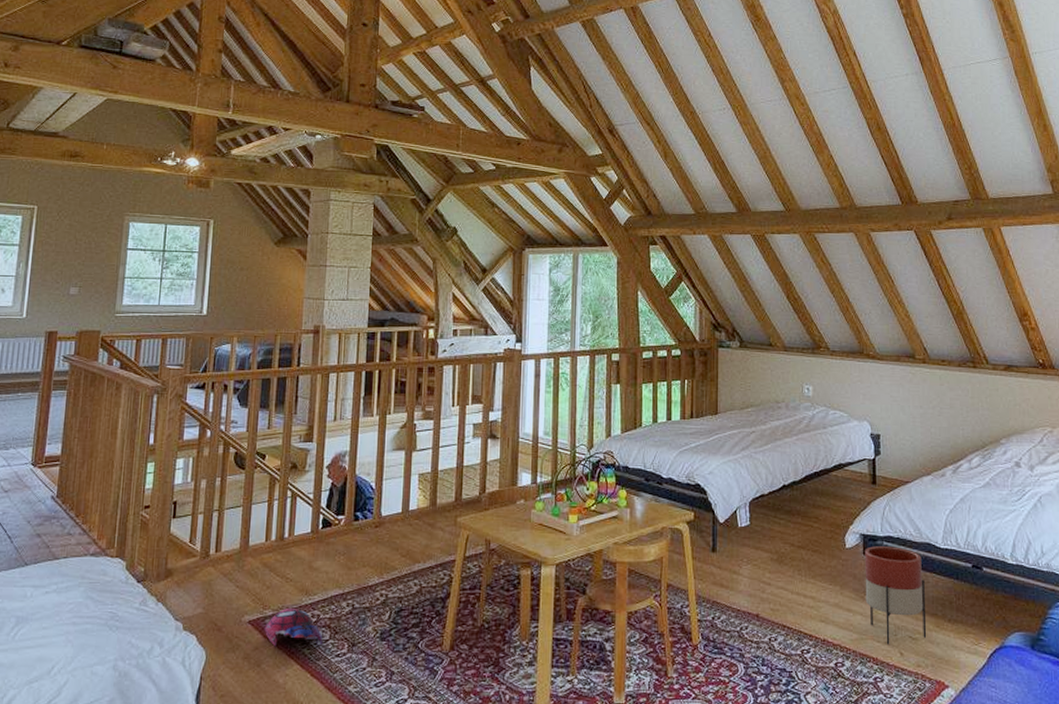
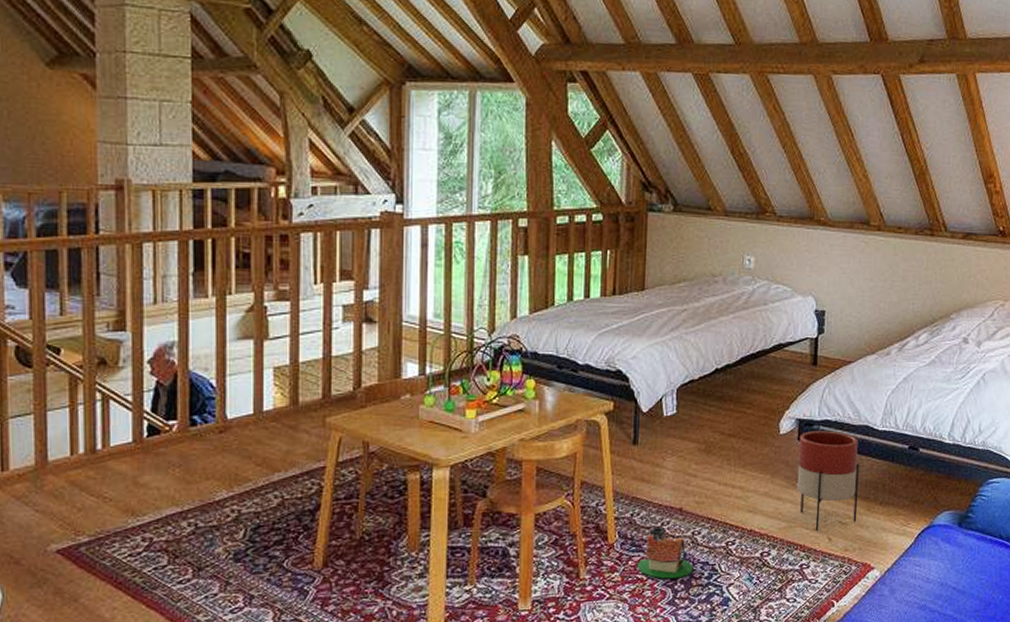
plush toy: present [264,607,323,647] -> none [79,531,160,578]
toy house: none [719,631,772,683] -> present [636,527,694,579]

